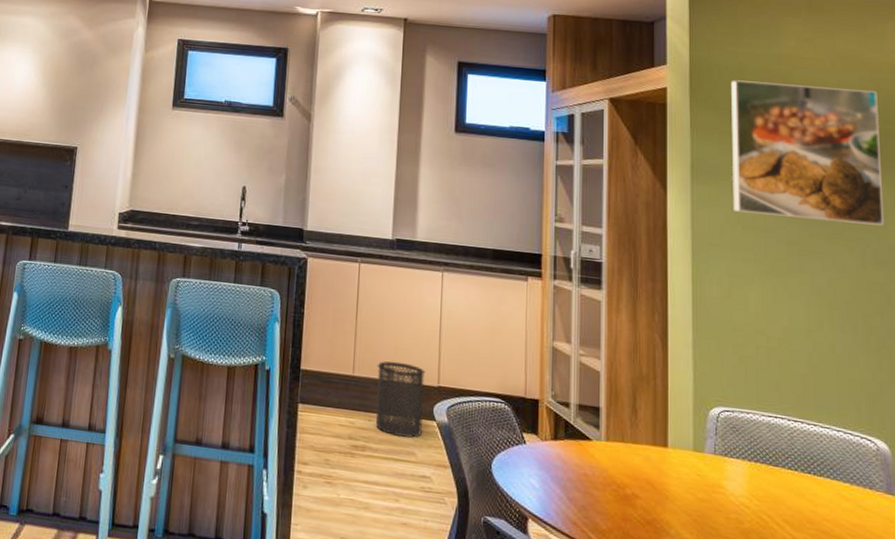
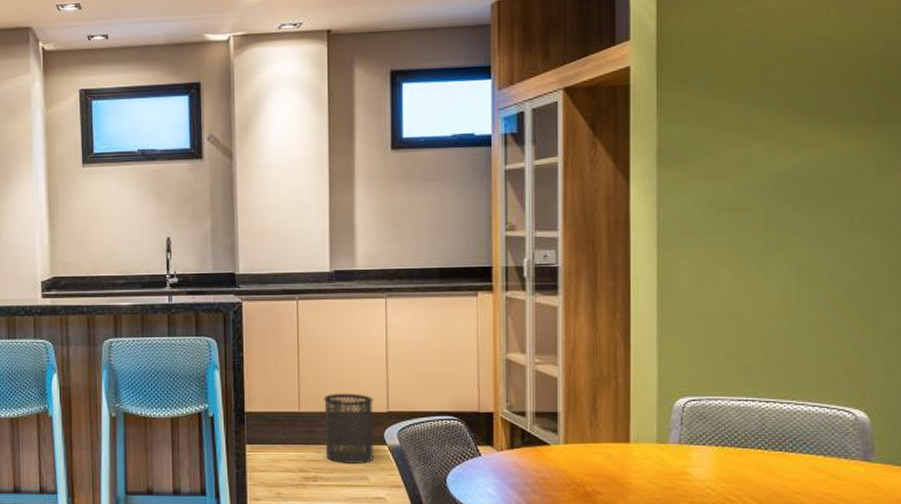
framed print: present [730,80,885,226] -> none [703,36,878,194]

